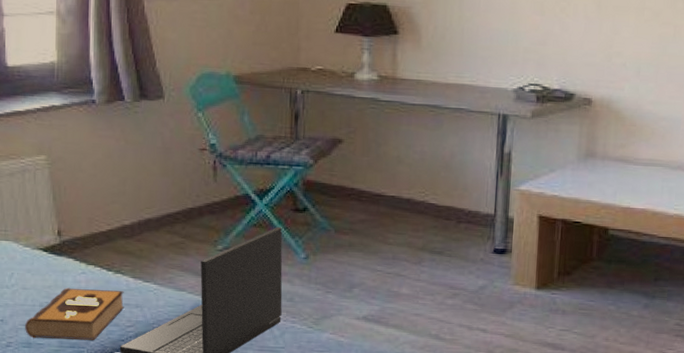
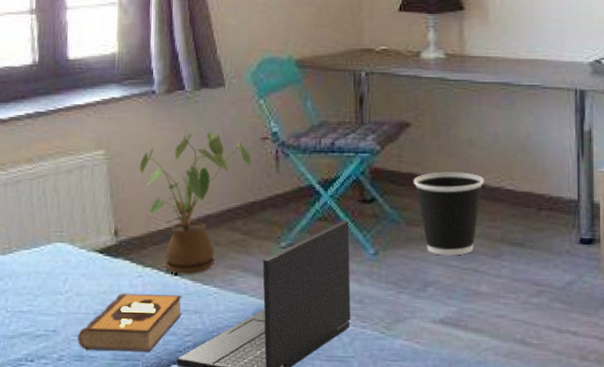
house plant: none [80,141,190,273] -> present [139,132,252,275]
wastebasket: none [343,185,409,261] -> present [413,172,484,256]

